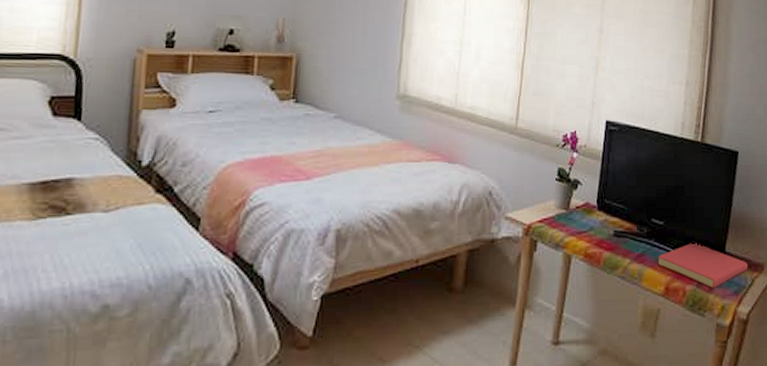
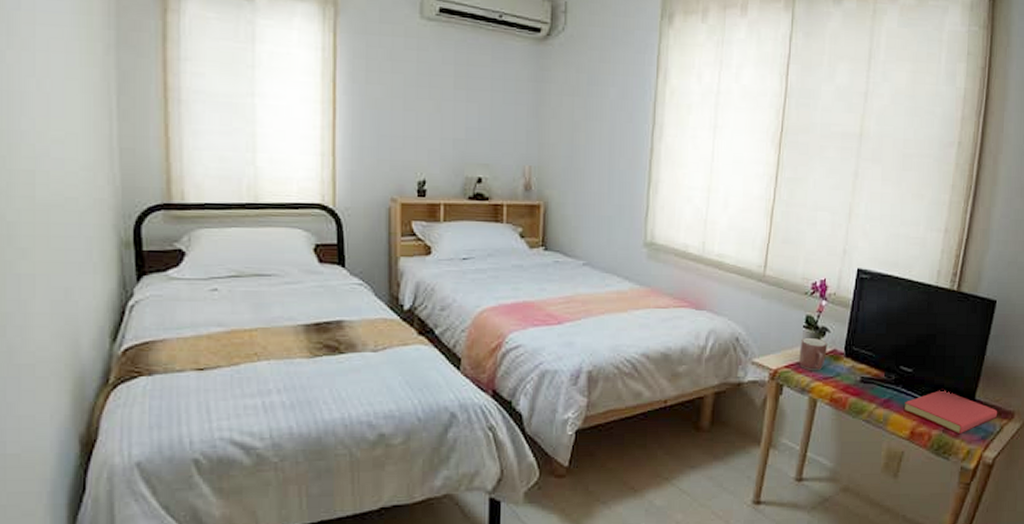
mug: none [553,190,580,226] -> present [799,337,828,371]

